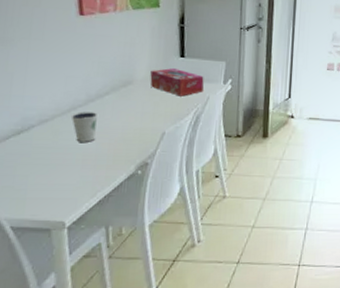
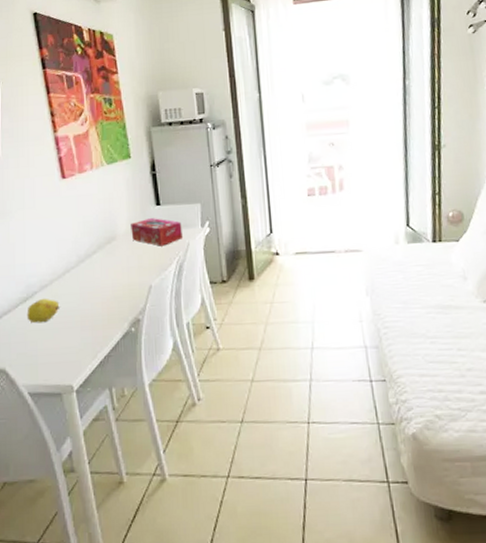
fruit: none [19,132,60,158] -> present [27,298,60,323]
dixie cup: present [70,112,97,142] -> none [66,272,89,304]

